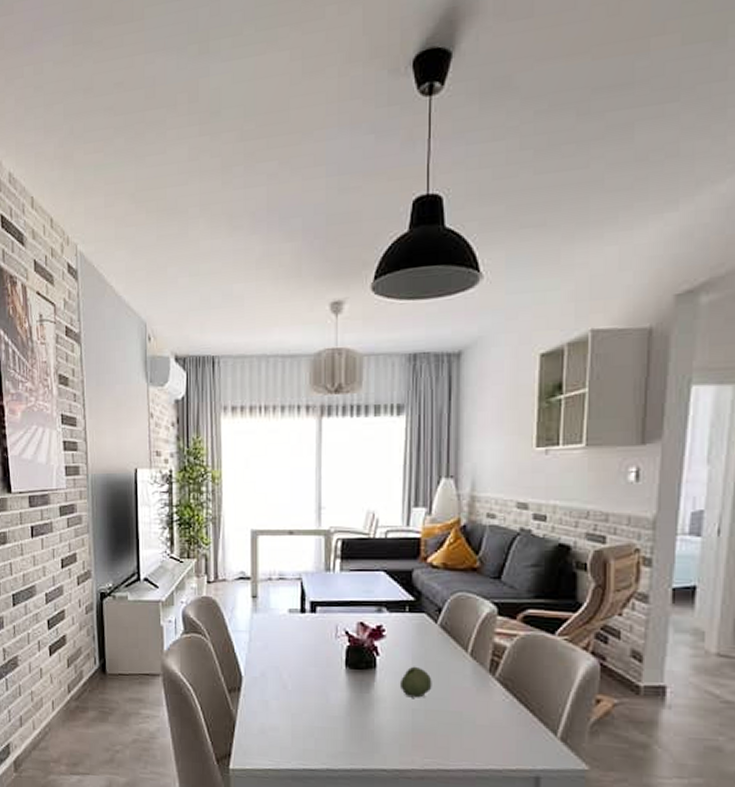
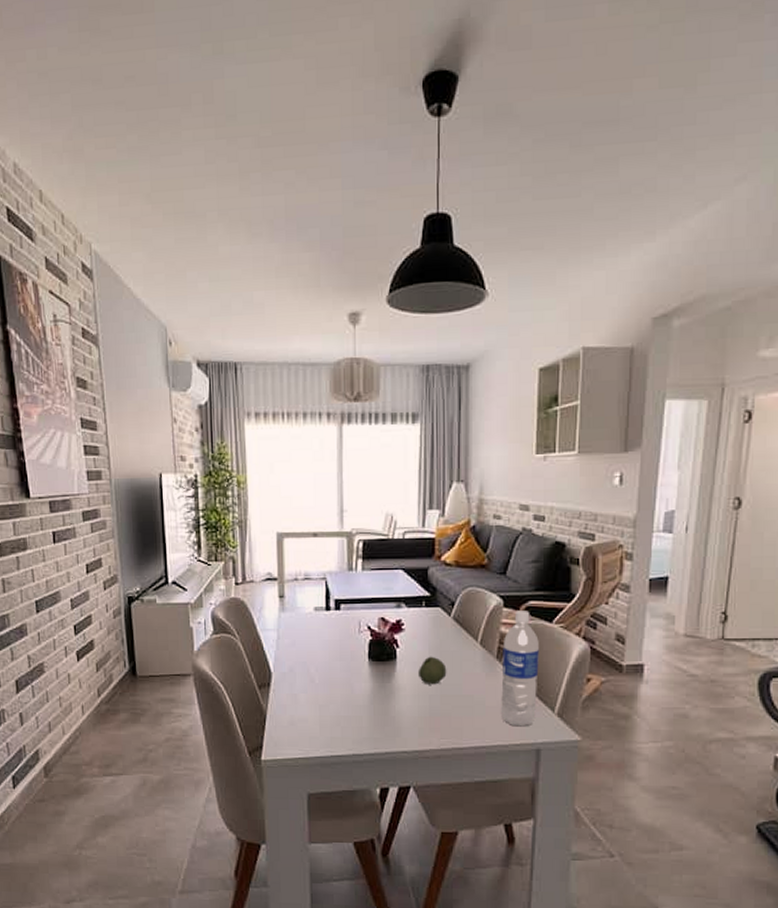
water bottle: none [494,620,539,751] -> present [501,611,539,727]

